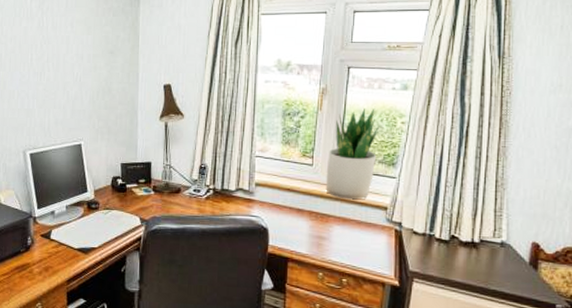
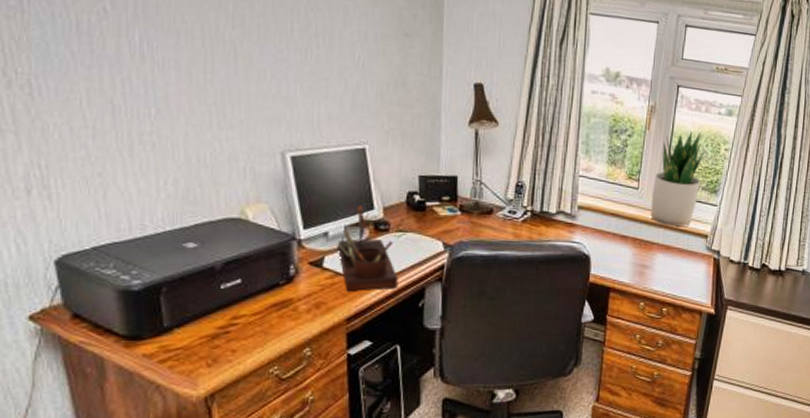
desk organizer: none [60,189,106,258] -> present [337,205,399,291]

